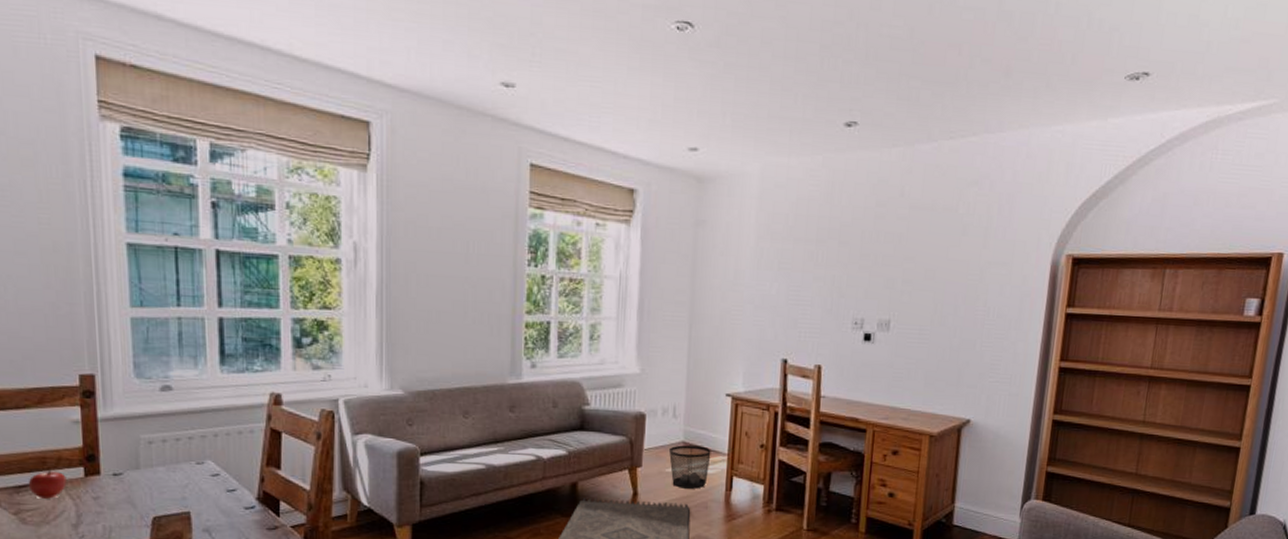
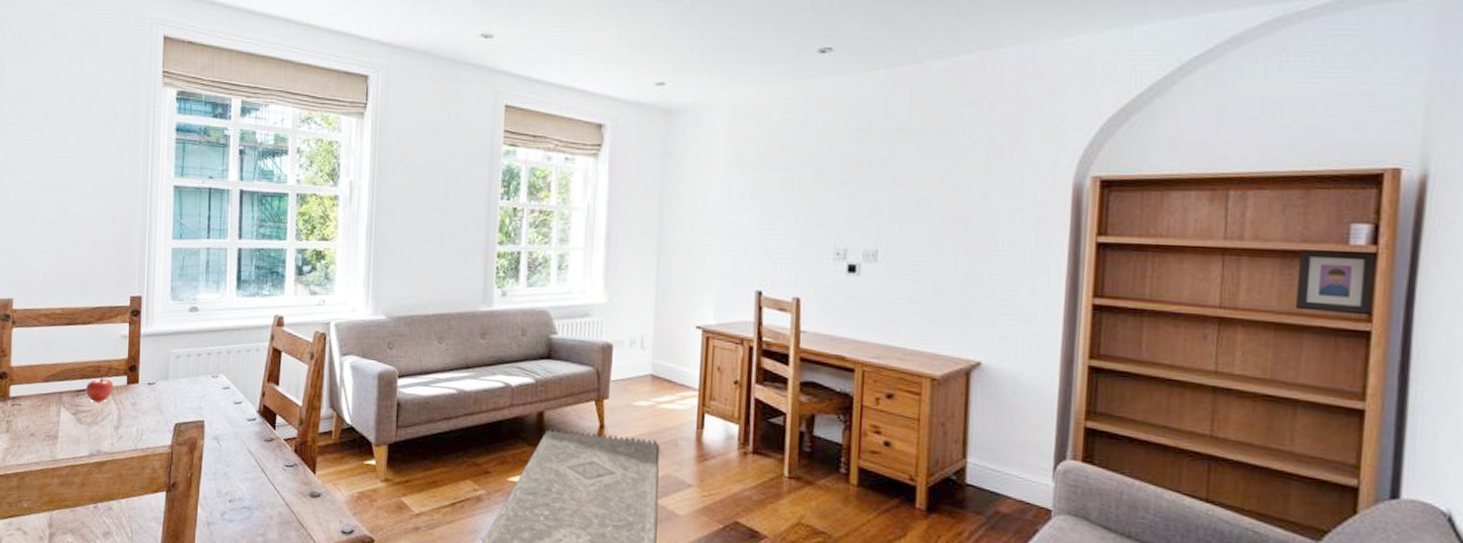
waste bin: present [669,445,711,489] -> none [637,378,681,425]
picture frame: none [1202,319,1260,373] -> present [1294,249,1377,316]

